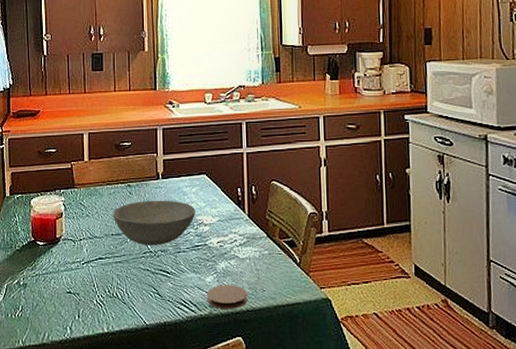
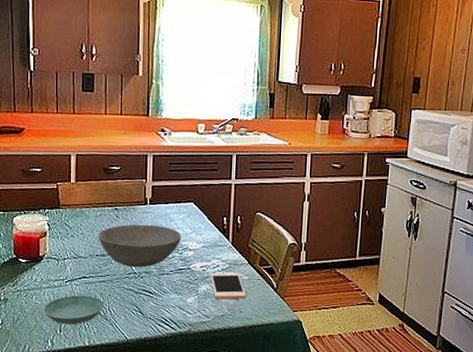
saucer: none [61,278,122,310] -> present [43,295,105,325]
coaster: present [207,284,248,309] -> none [187,305,226,327]
cell phone: none [228,248,268,277] -> present [210,273,246,300]

